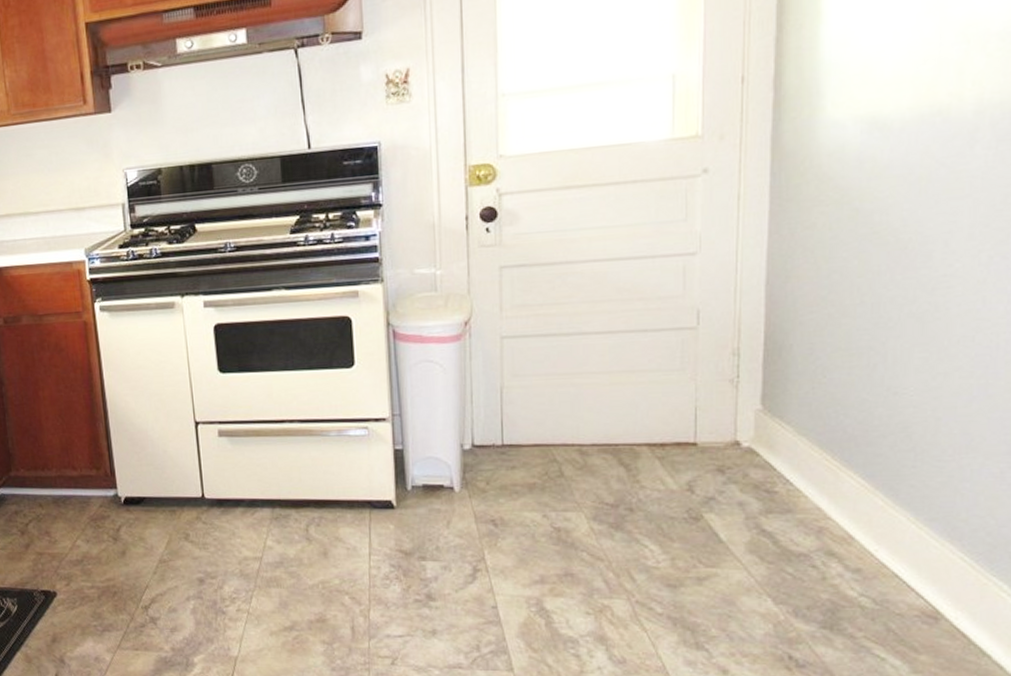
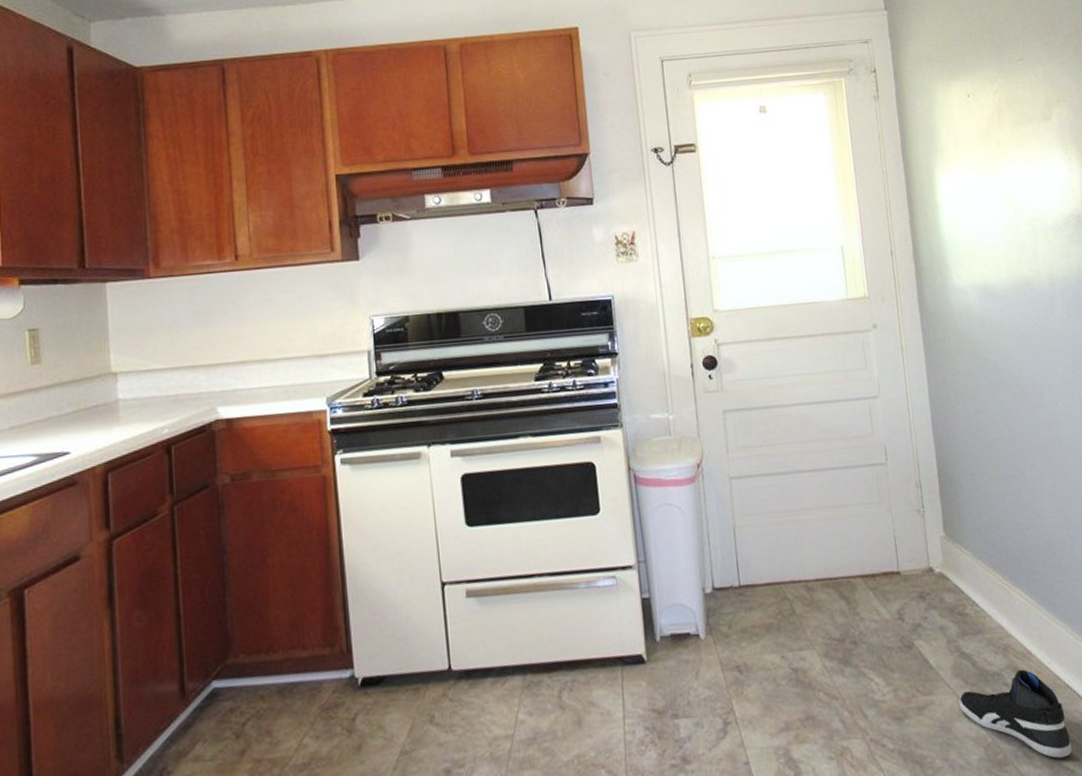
sneaker: none [750,553,889,645] -> present [959,669,1072,759]

